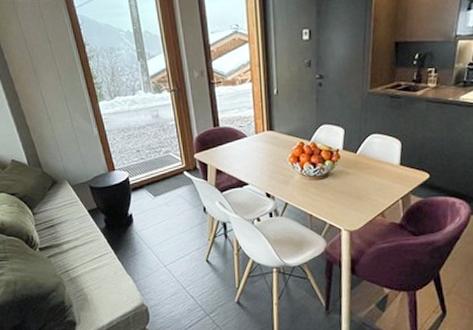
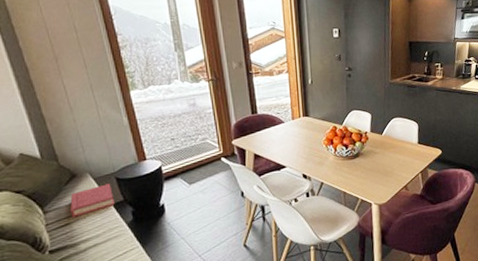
hardback book: none [53,191,90,220] -> present [70,183,115,217]

